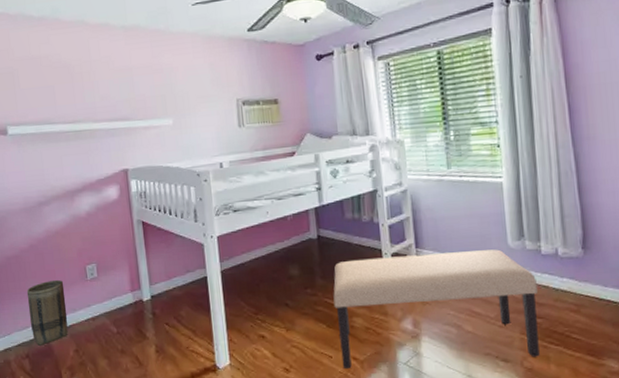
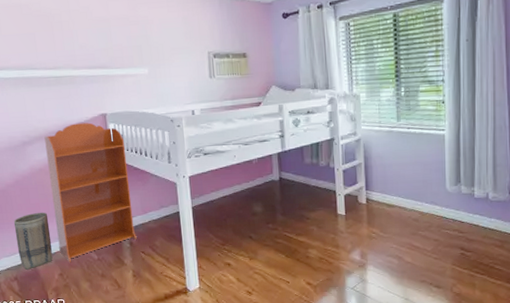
bookcase: none [61,179,160,337] -> present [44,122,137,262]
bench: present [333,249,540,369] -> none [292,193,469,293]

